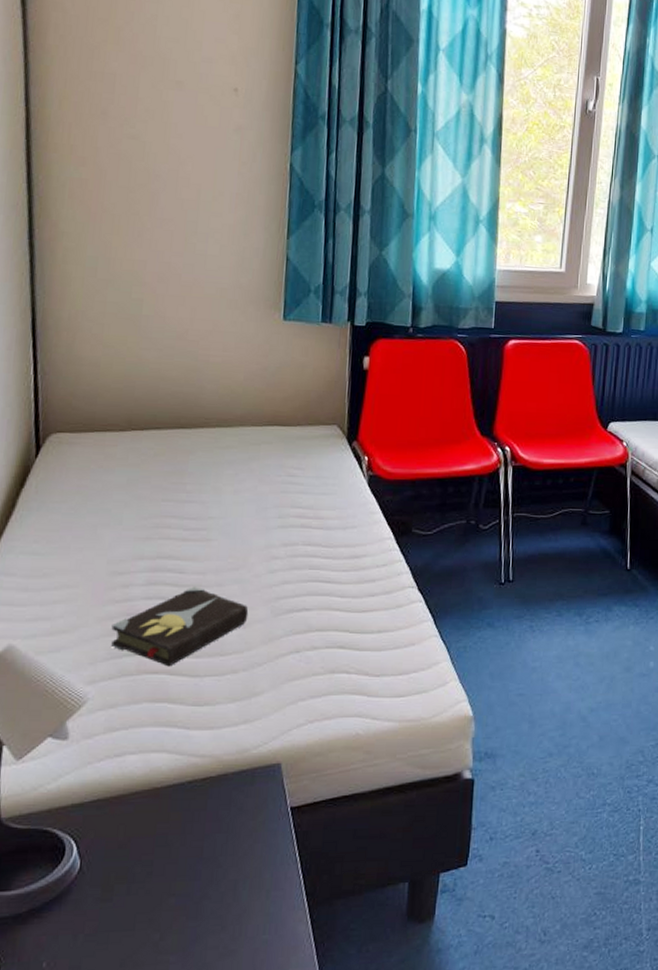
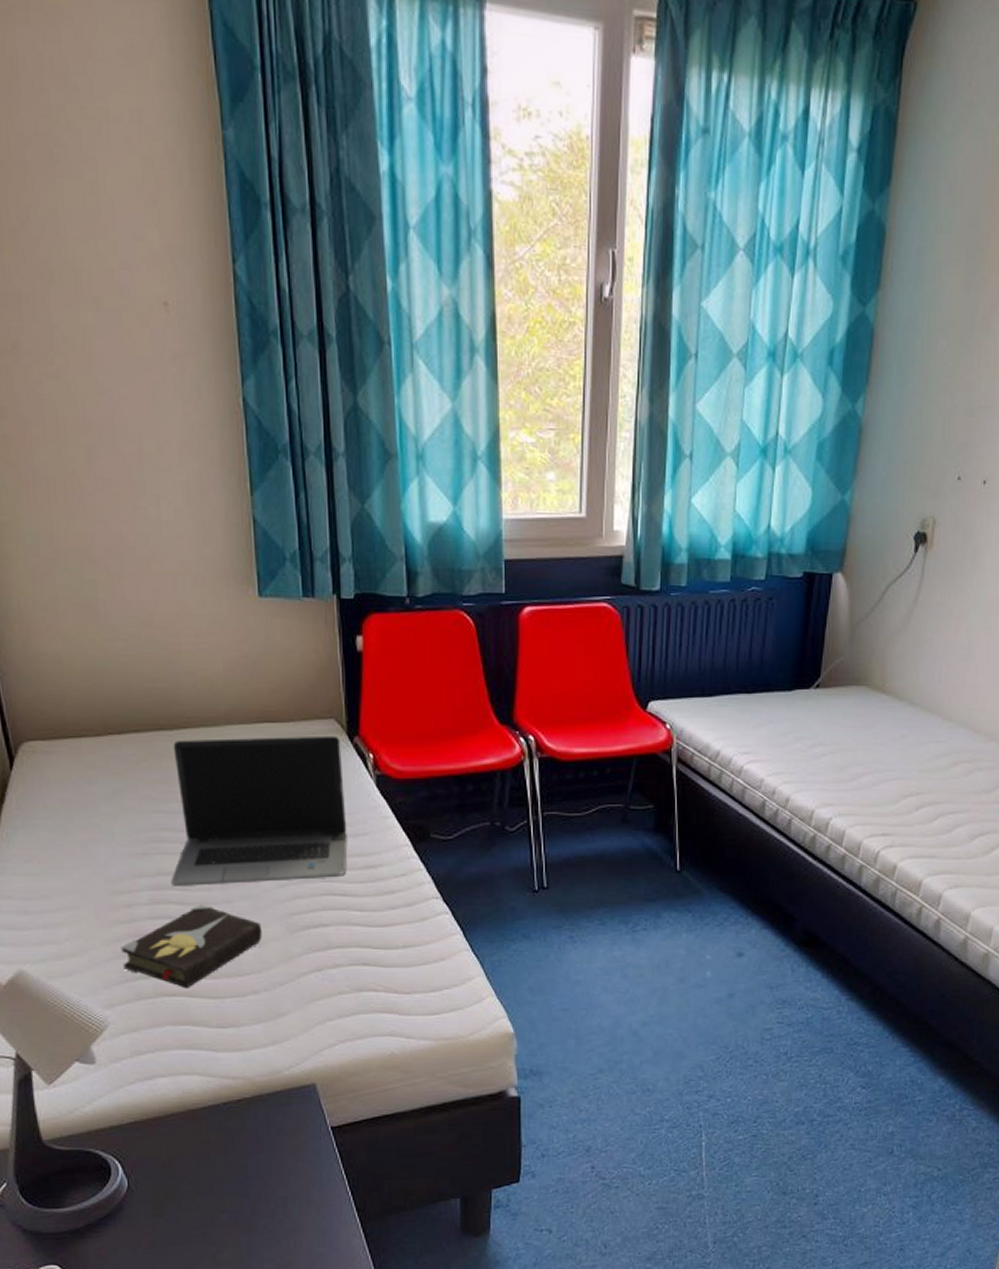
laptop computer: none [169,437,341,570] -> present [171,735,348,886]

